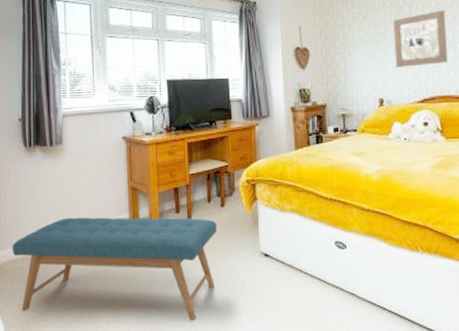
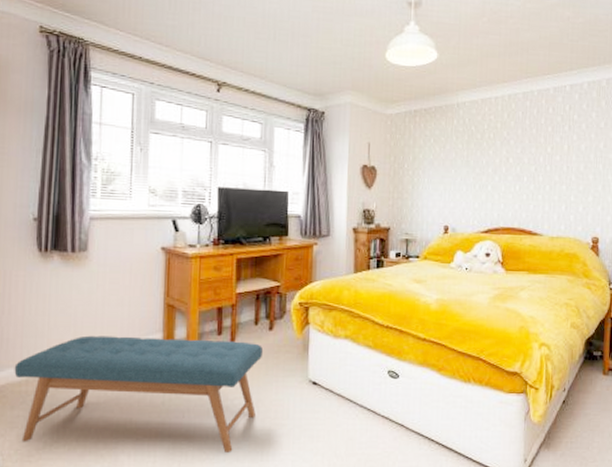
wall art: present [394,10,447,67] -> none [463,141,516,196]

